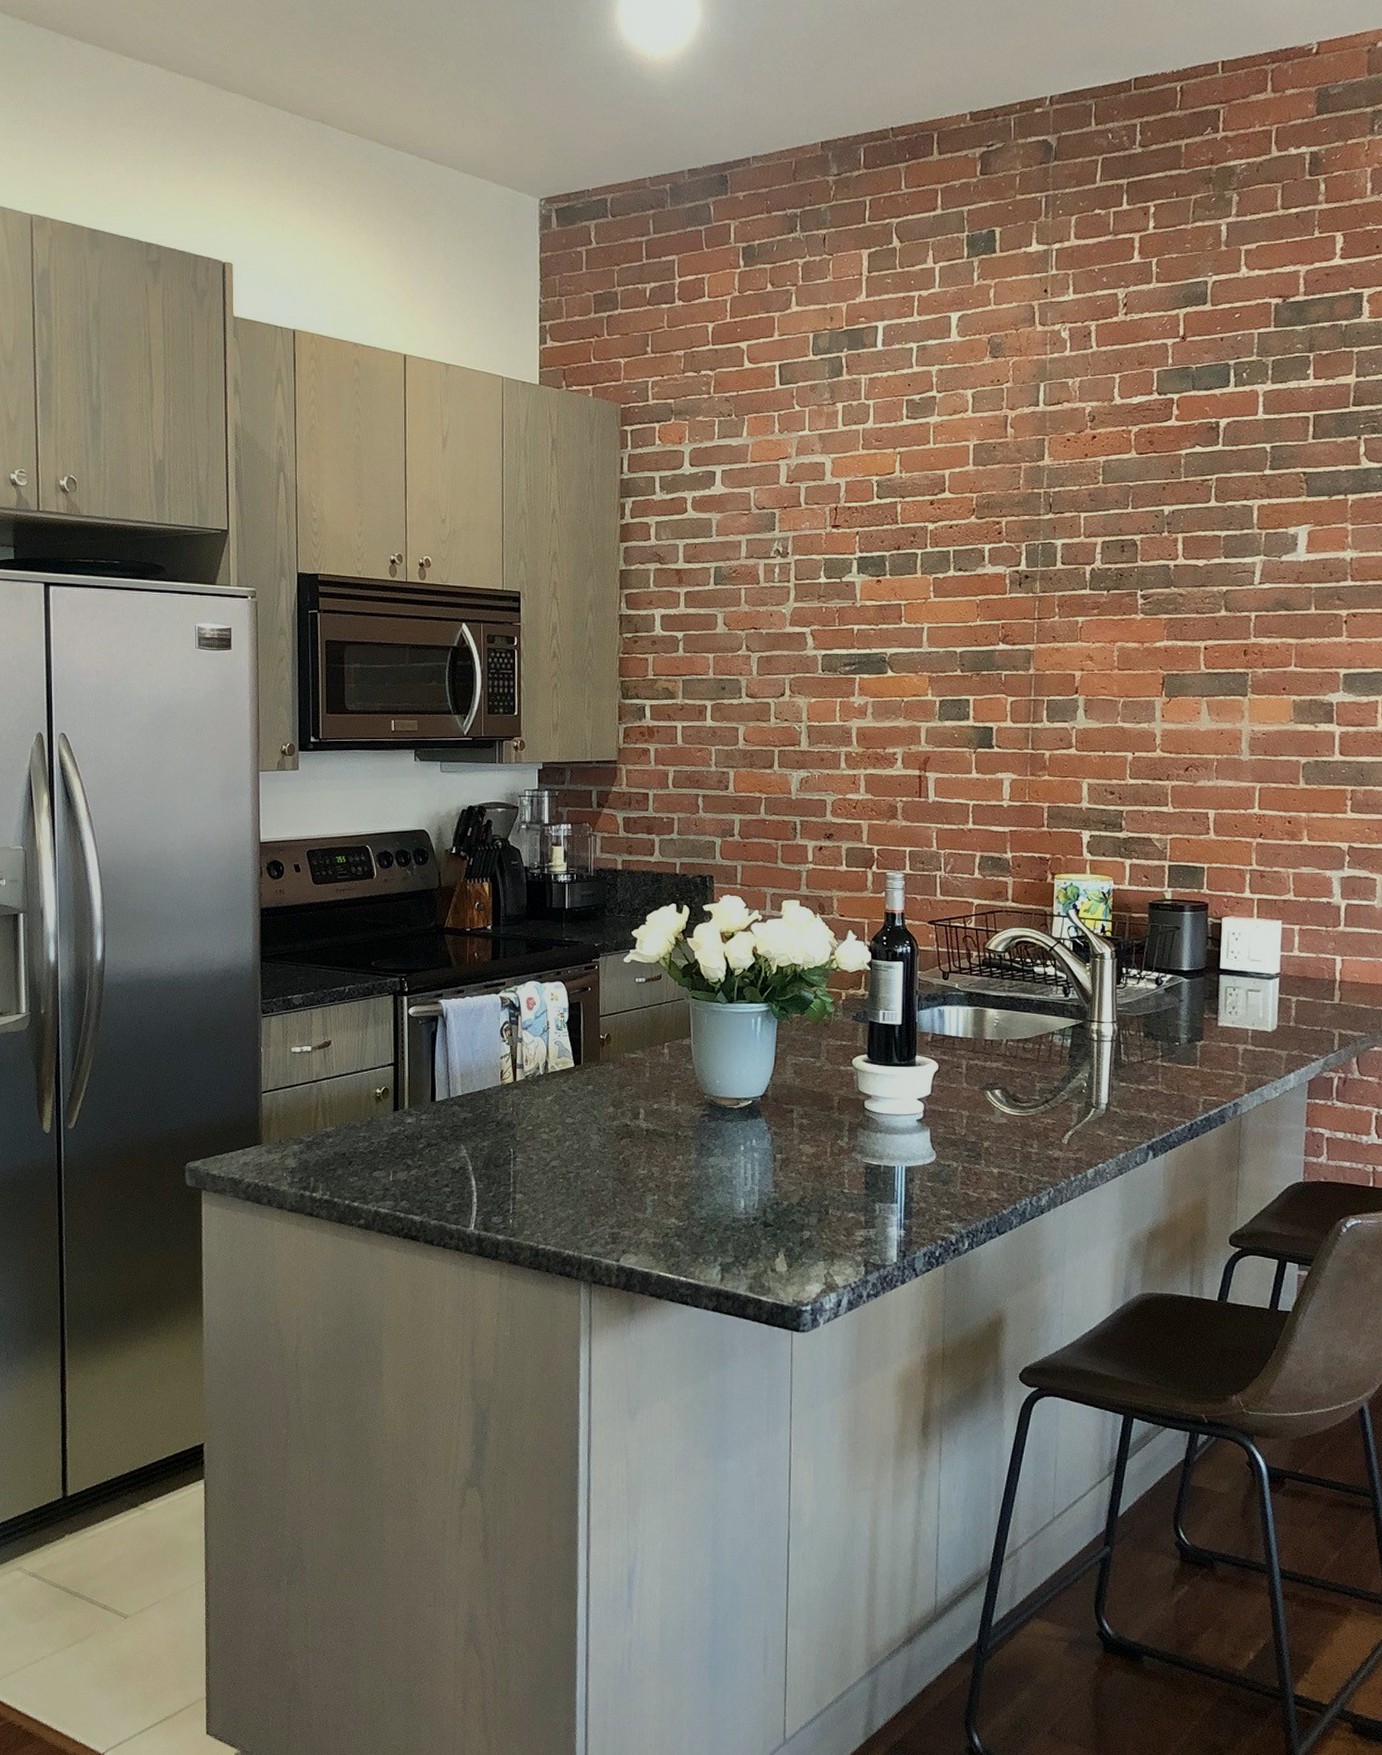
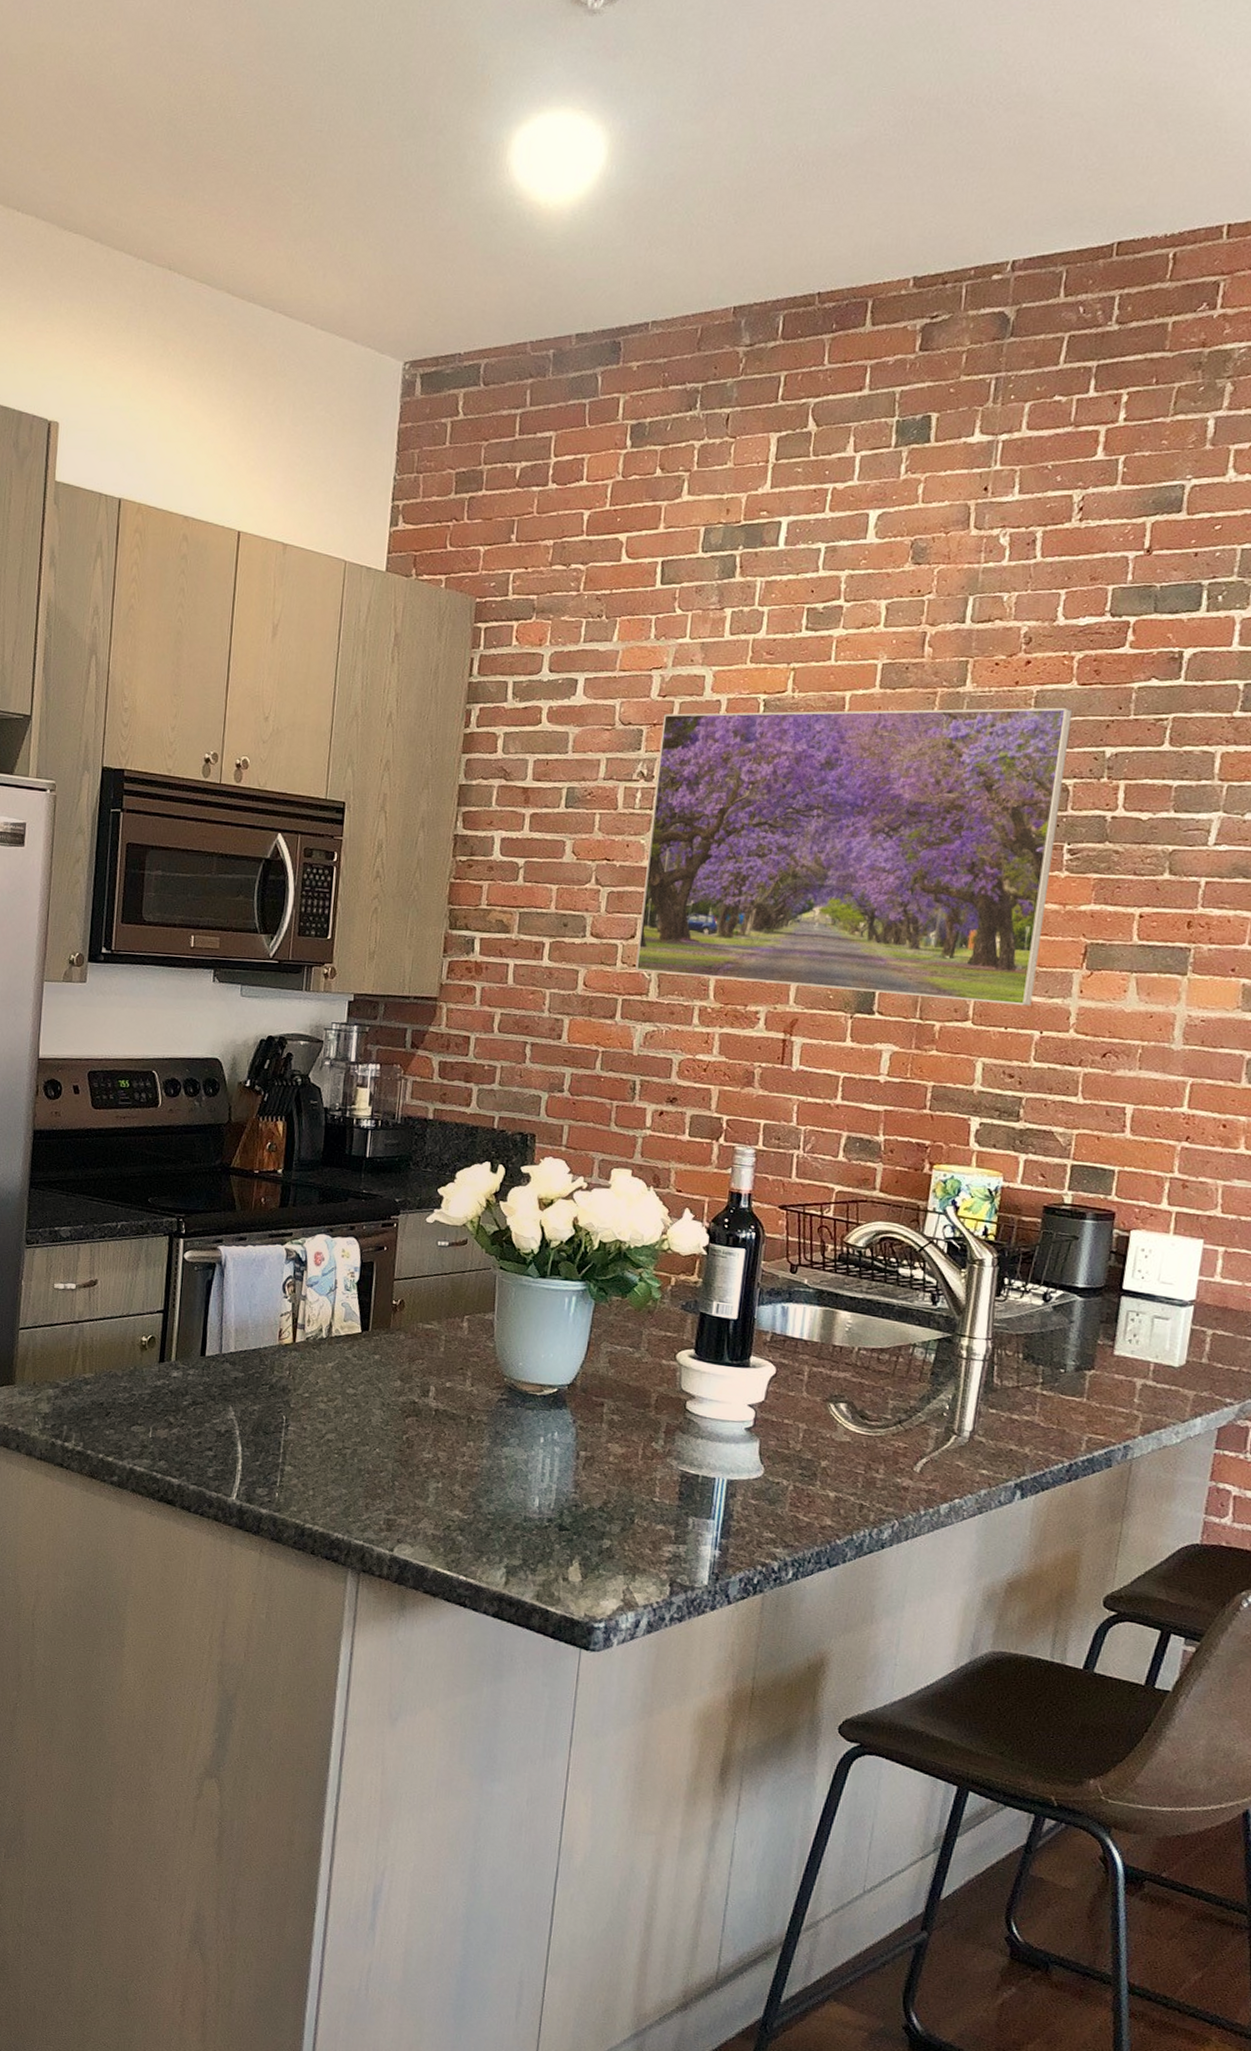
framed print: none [787,474,1134,732] -> present [635,707,1073,1006]

